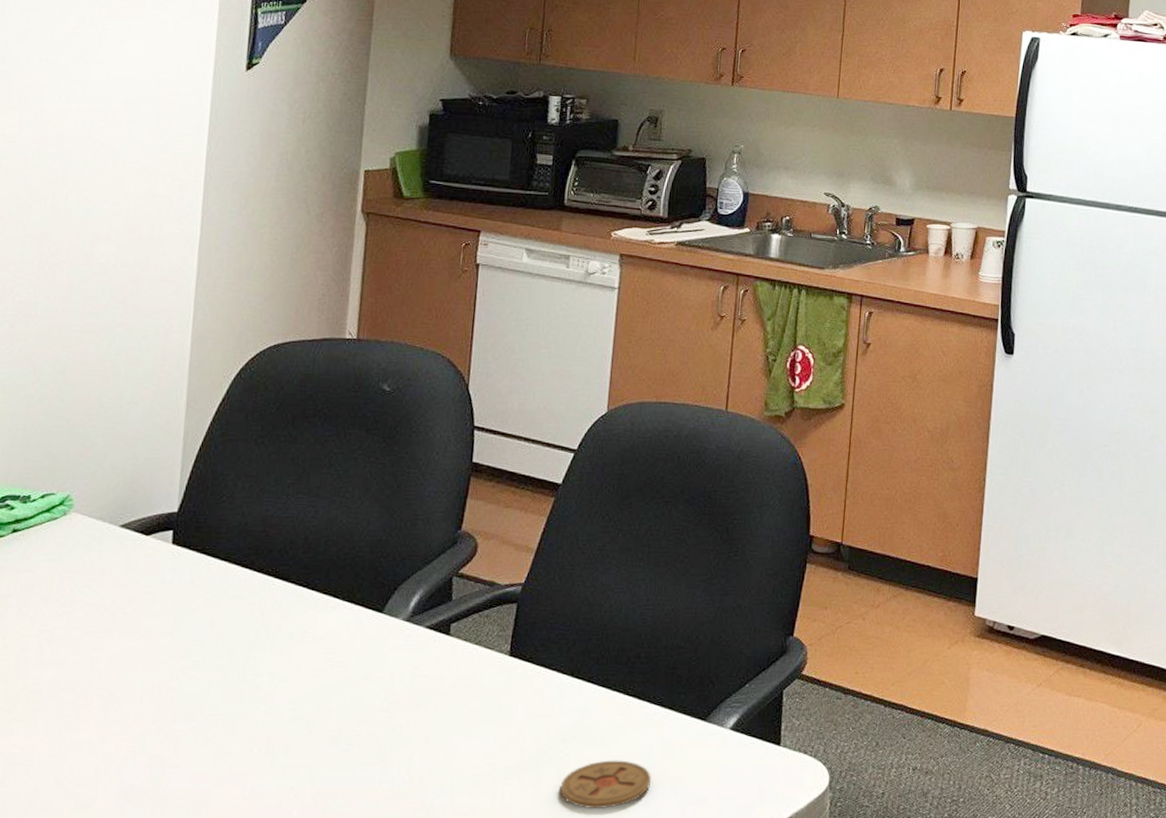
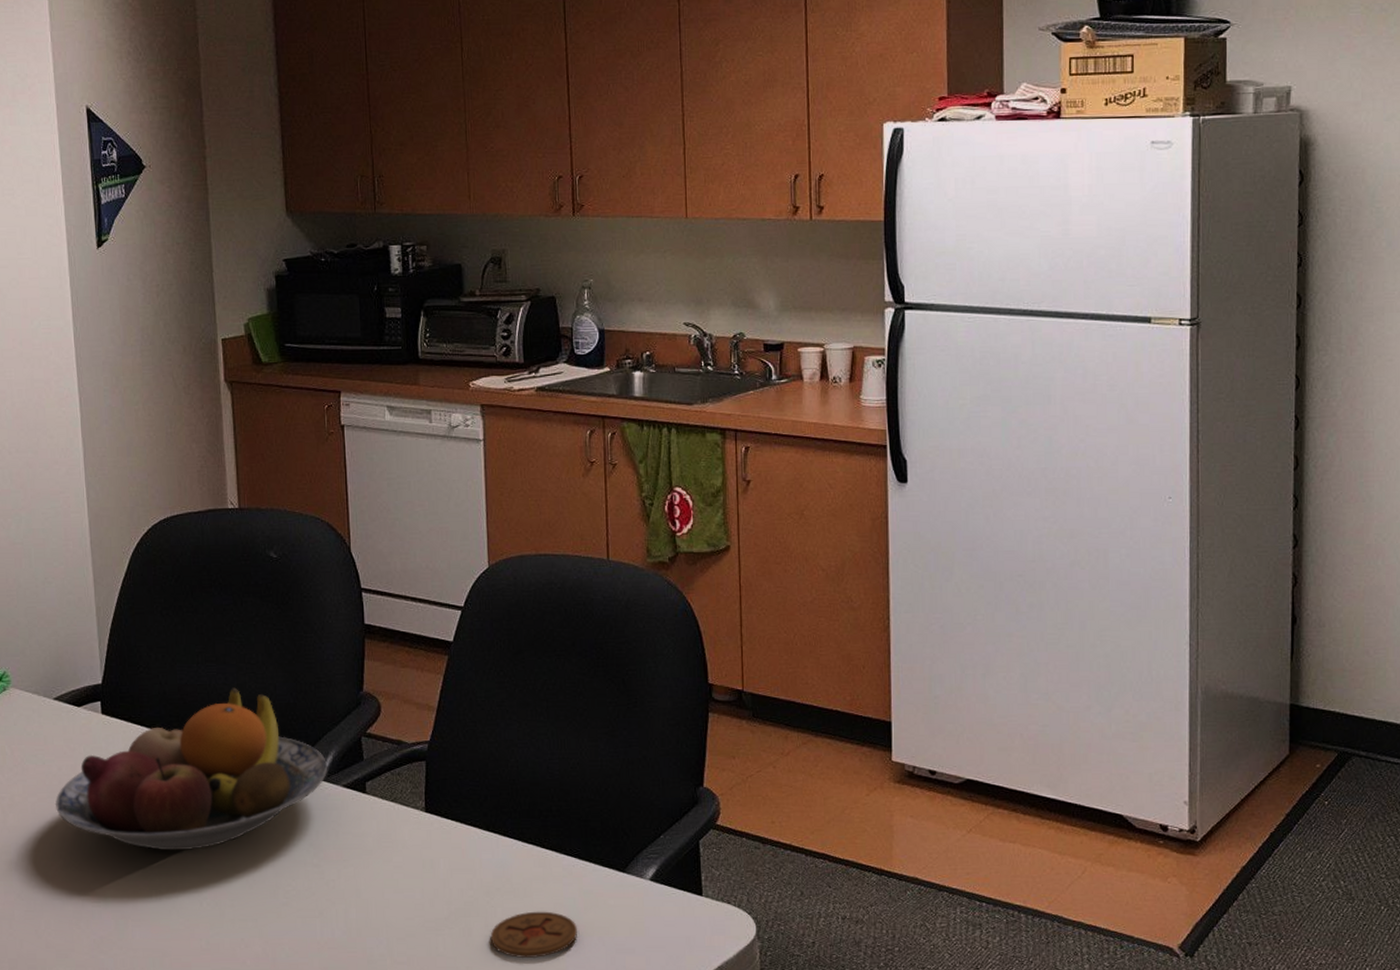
fruit bowl: none [101,521,412,692] -> present [55,687,327,851]

